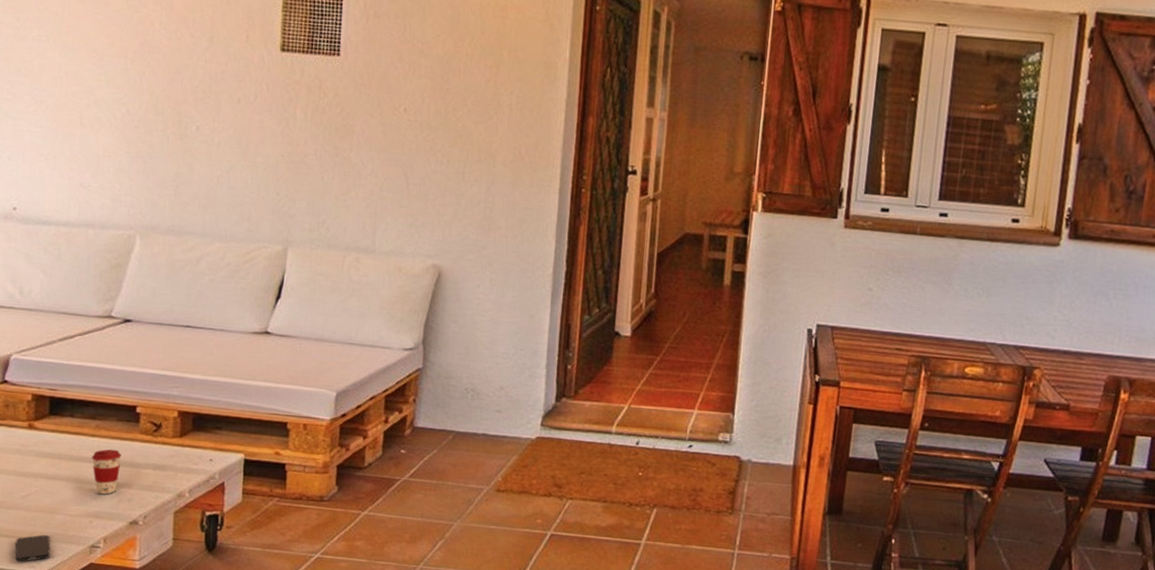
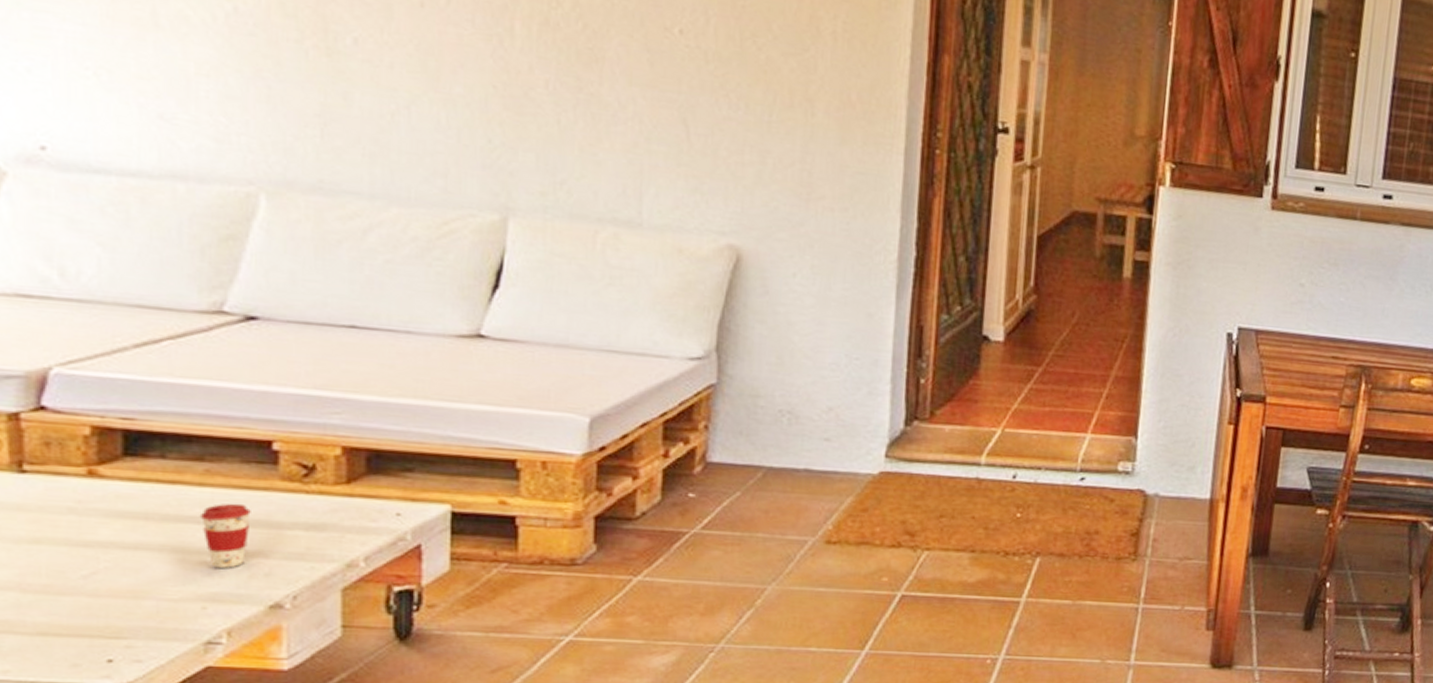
smartphone: present [15,535,50,562] -> none [74,630,137,671]

